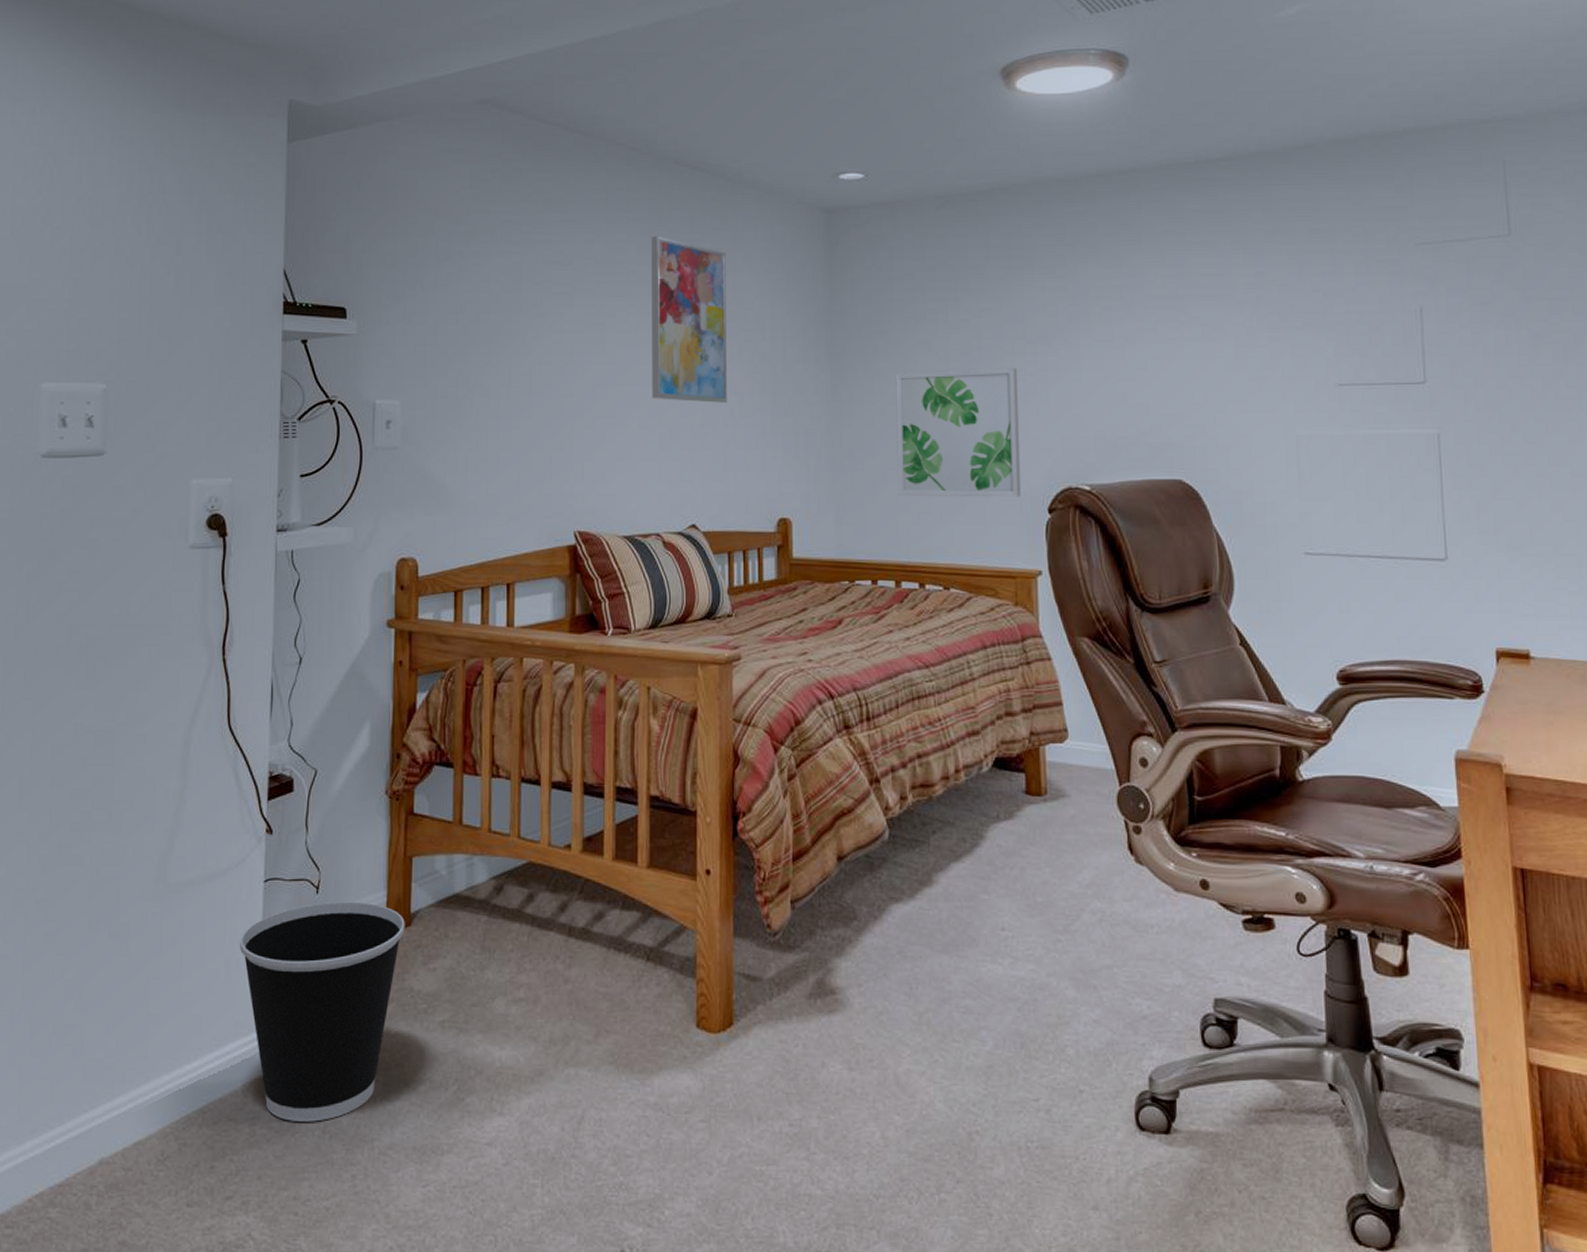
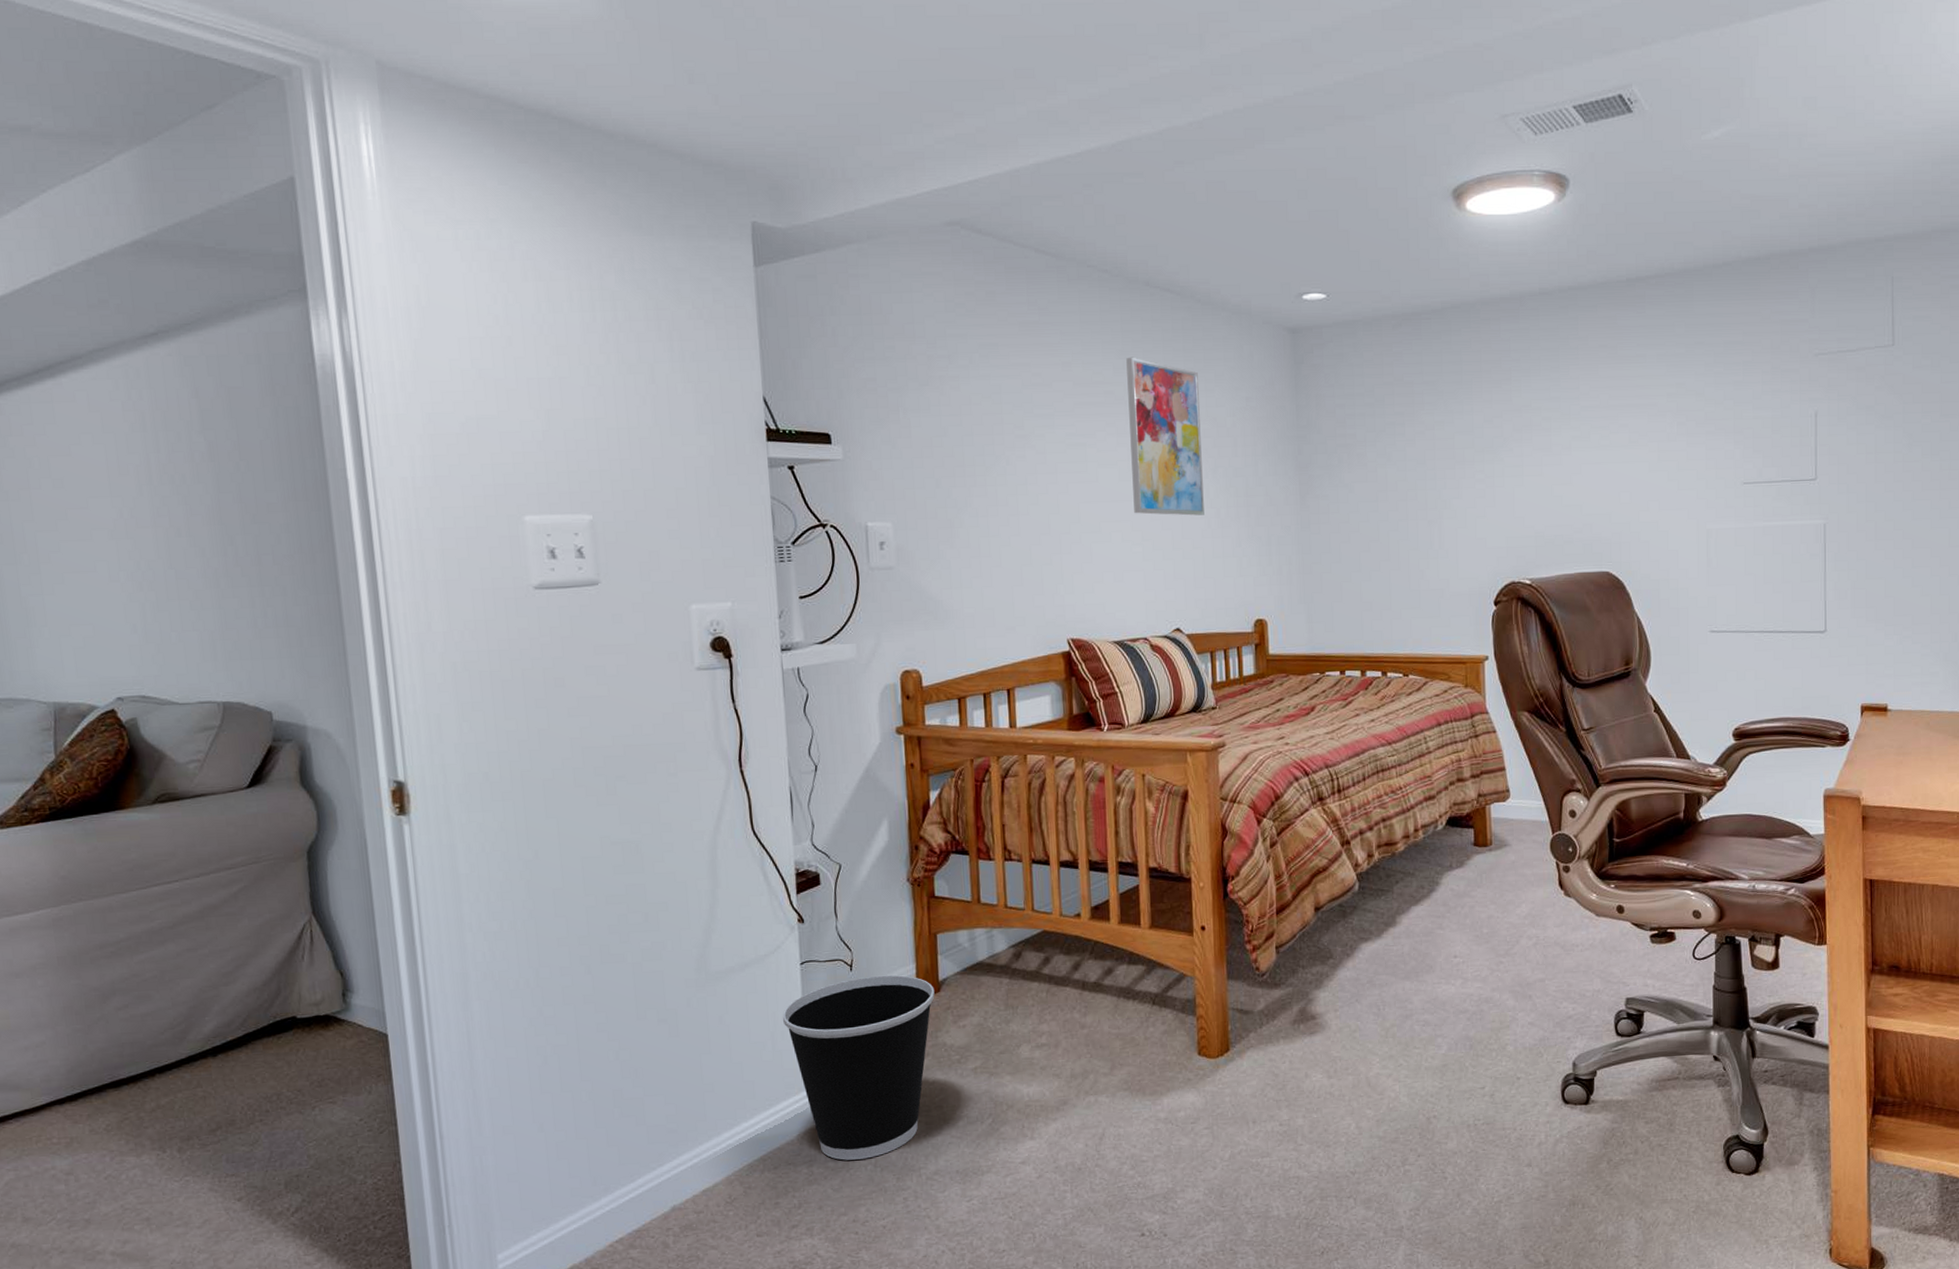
wall art: present [895,368,1022,497] -> none [1358,475,1471,595]

